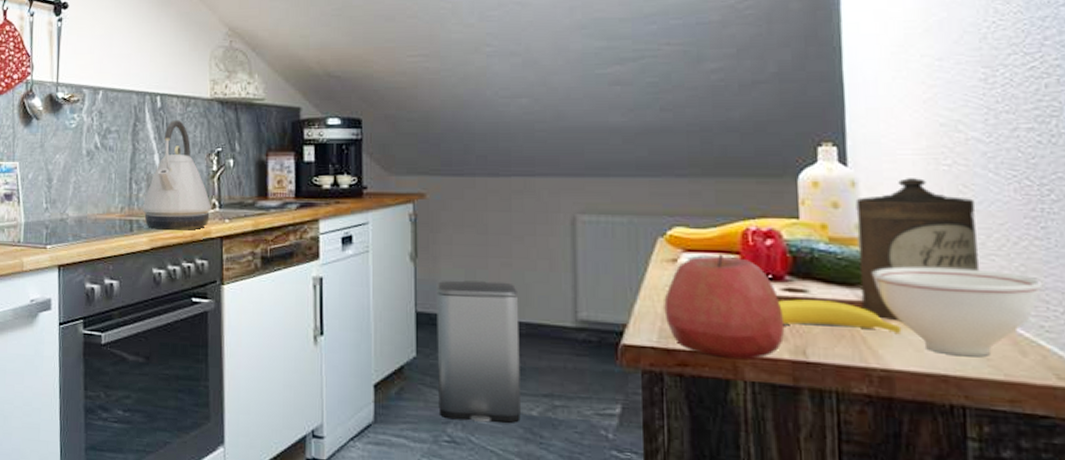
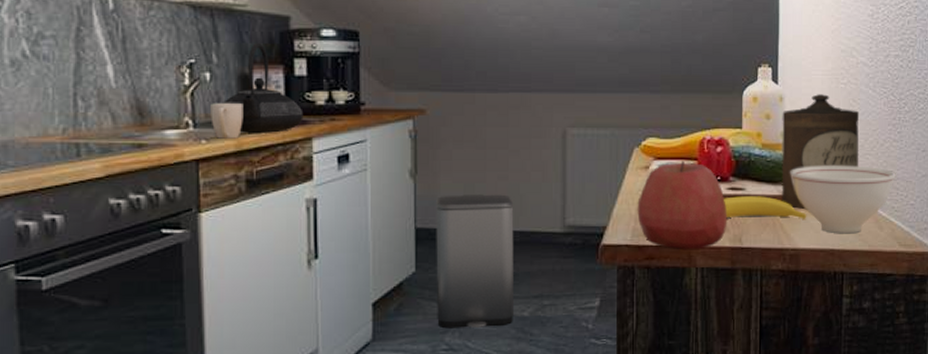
kettle: present [142,120,211,230] -> none [92,25,183,153]
mug: none [233,187,260,219] -> present [210,103,244,139]
teapot: none [243,133,311,214] -> present [223,43,304,133]

